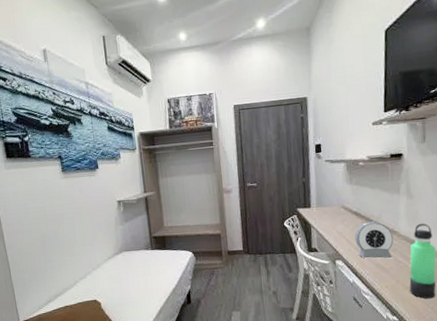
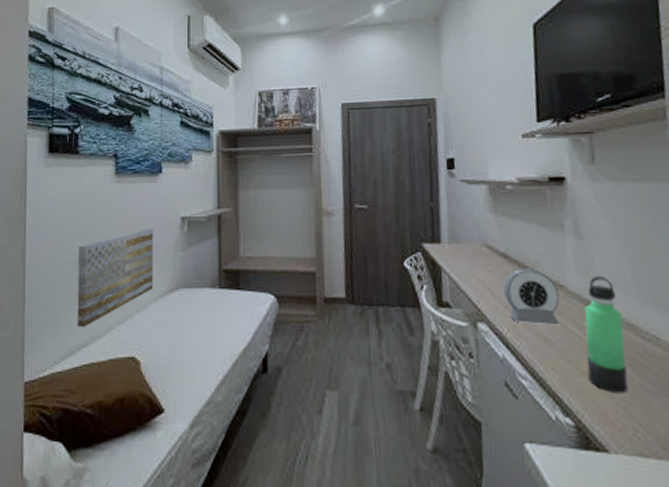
wall art: none [43,211,104,283] -> present [76,229,154,327]

